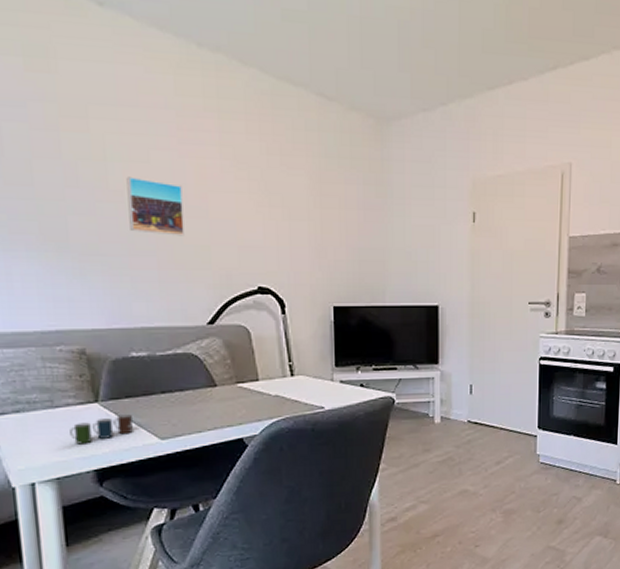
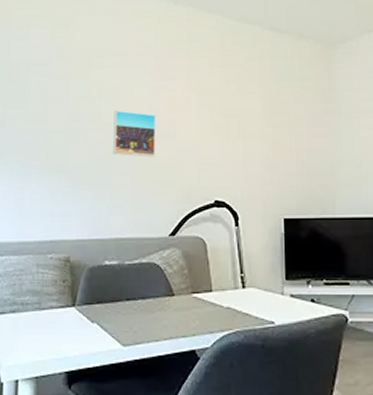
cup: present [70,414,133,445] -> none [50,319,100,346]

